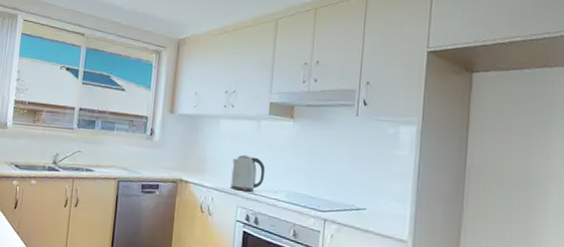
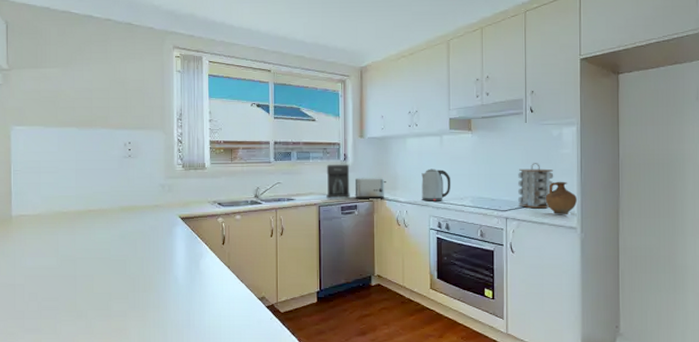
coffee maker: none [127,137,156,177] -> present [326,164,350,199]
toaster: none [158,155,193,182] -> present [354,177,386,200]
spice rack: none [339,162,386,215] -> present [517,163,554,209]
ceramic jug: none [372,185,411,226] -> present [545,181,578,215]

